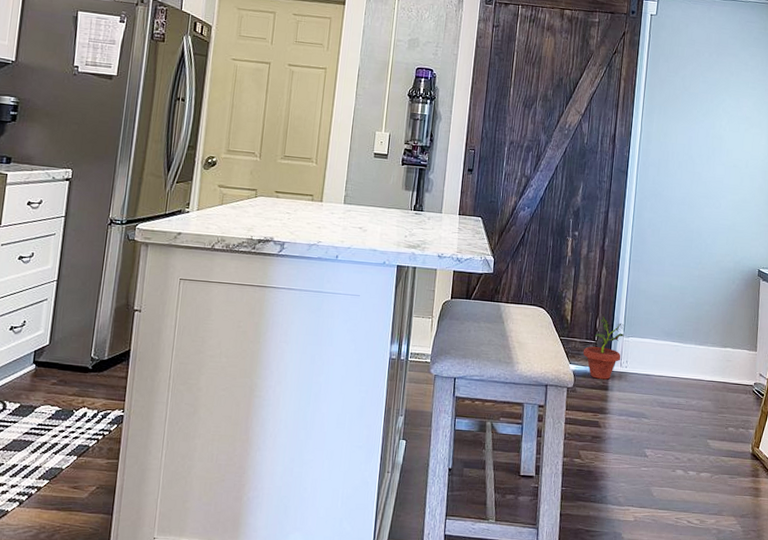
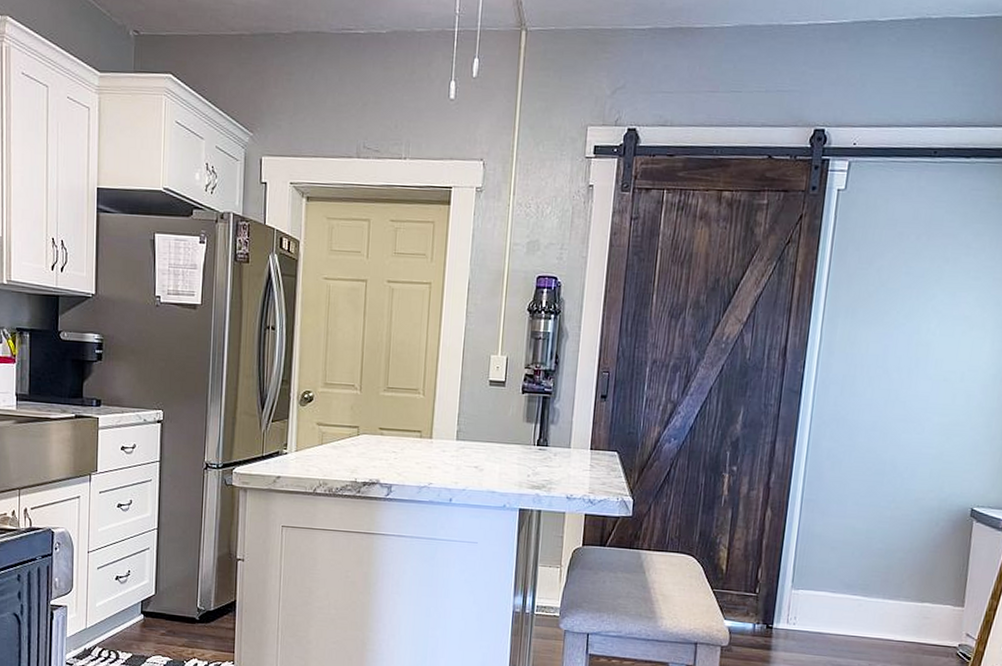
potted plant: present [583,316,624,380] -> none [740,565,793,638]

